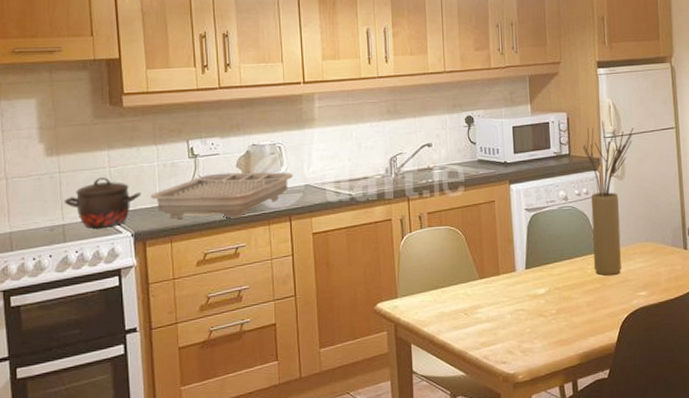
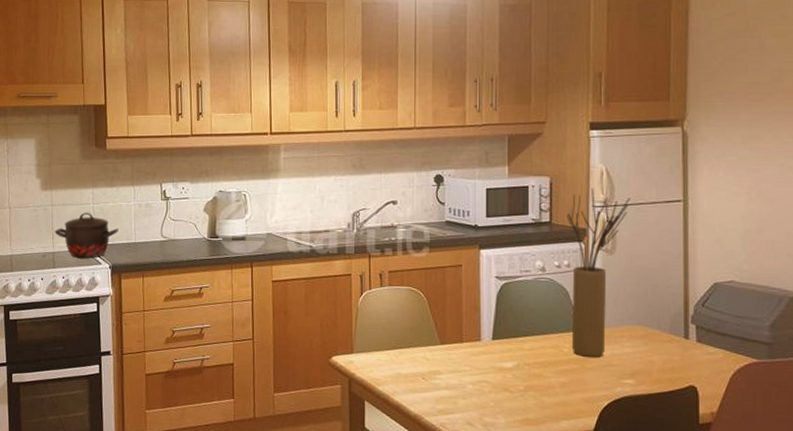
dish rack: present [150,172,293,219] -> none [127,216,256,260]

